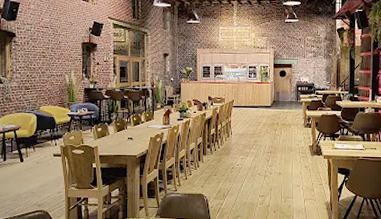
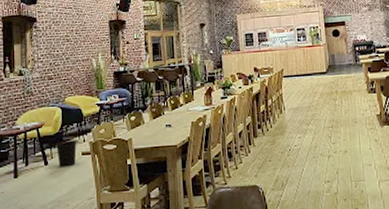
wastebasket: none [31,143,49,165] -> present [56,140,76,167]

